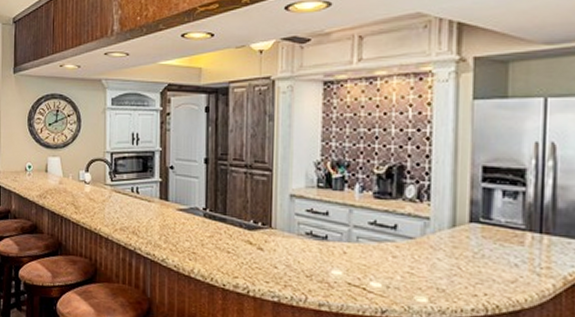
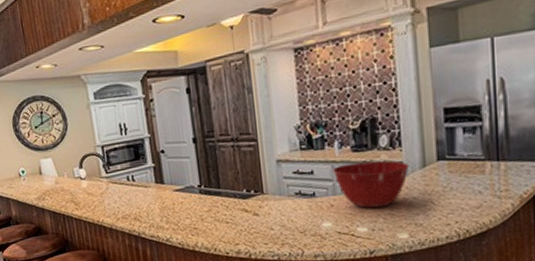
mixing bowl: none [350,210,437,264] -> present [333,160,410,208]

